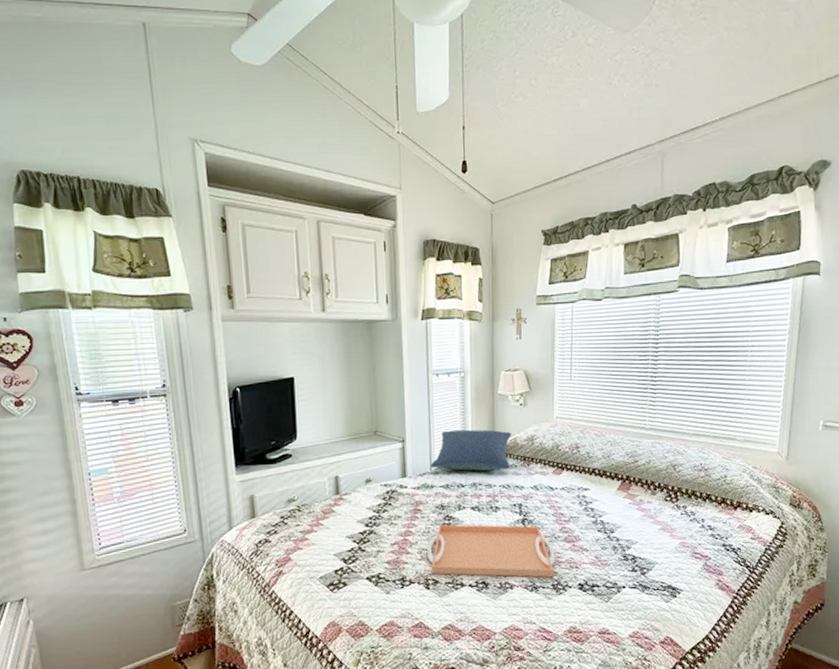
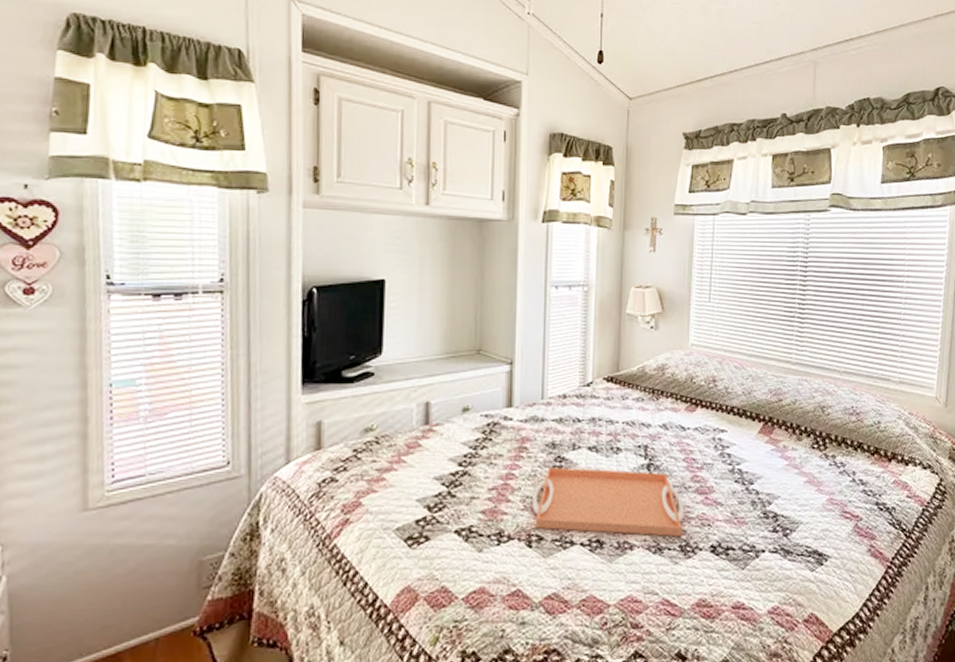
pillow: present [430,429,512,471] -> none [542,353,640,404]

